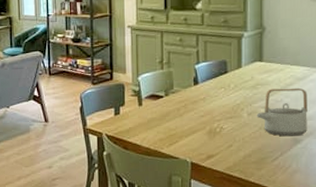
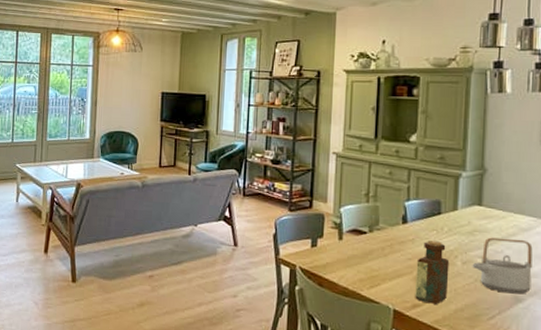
bottle: none [208,96,237,153] -> present [415,240,450,304]

